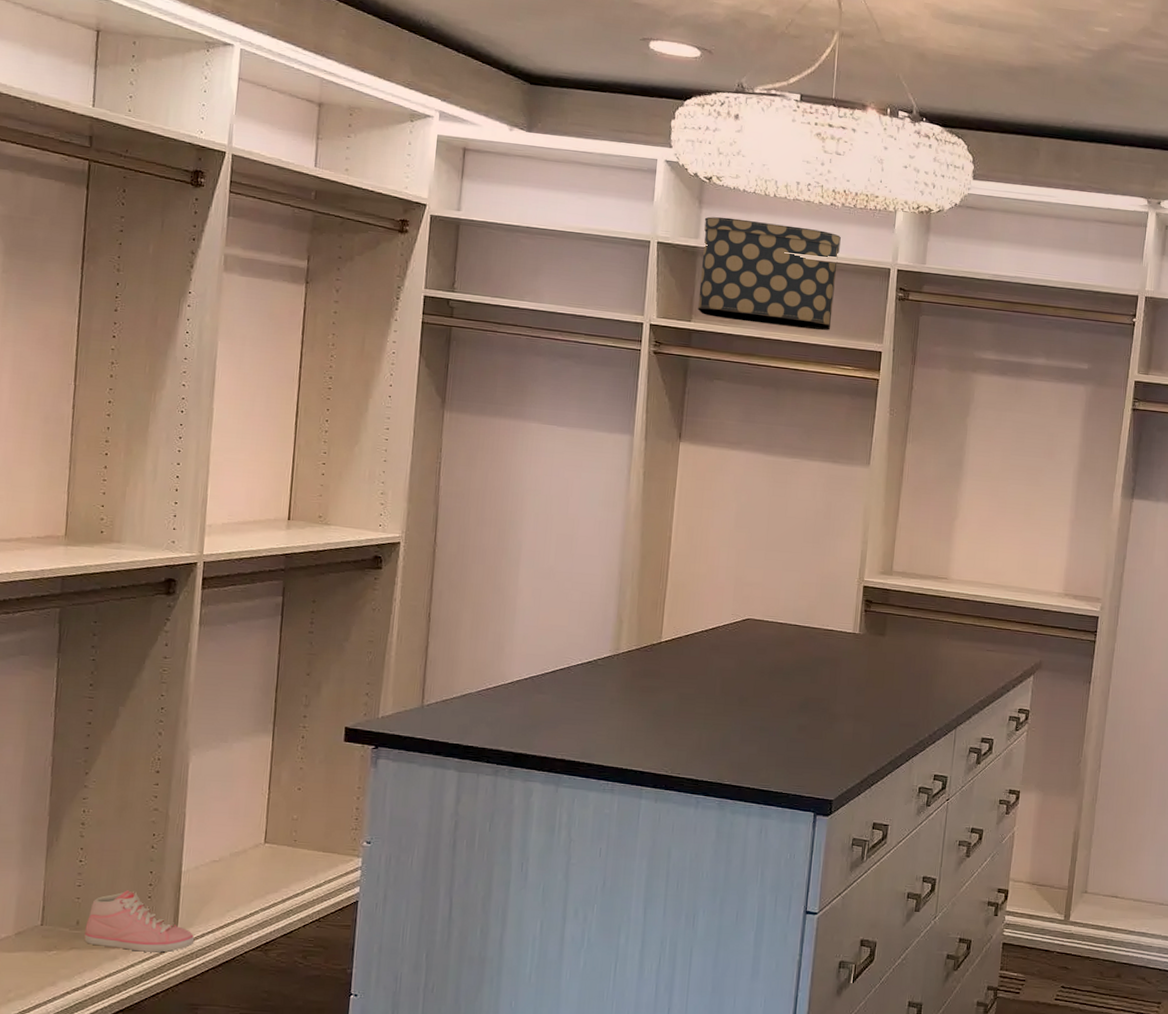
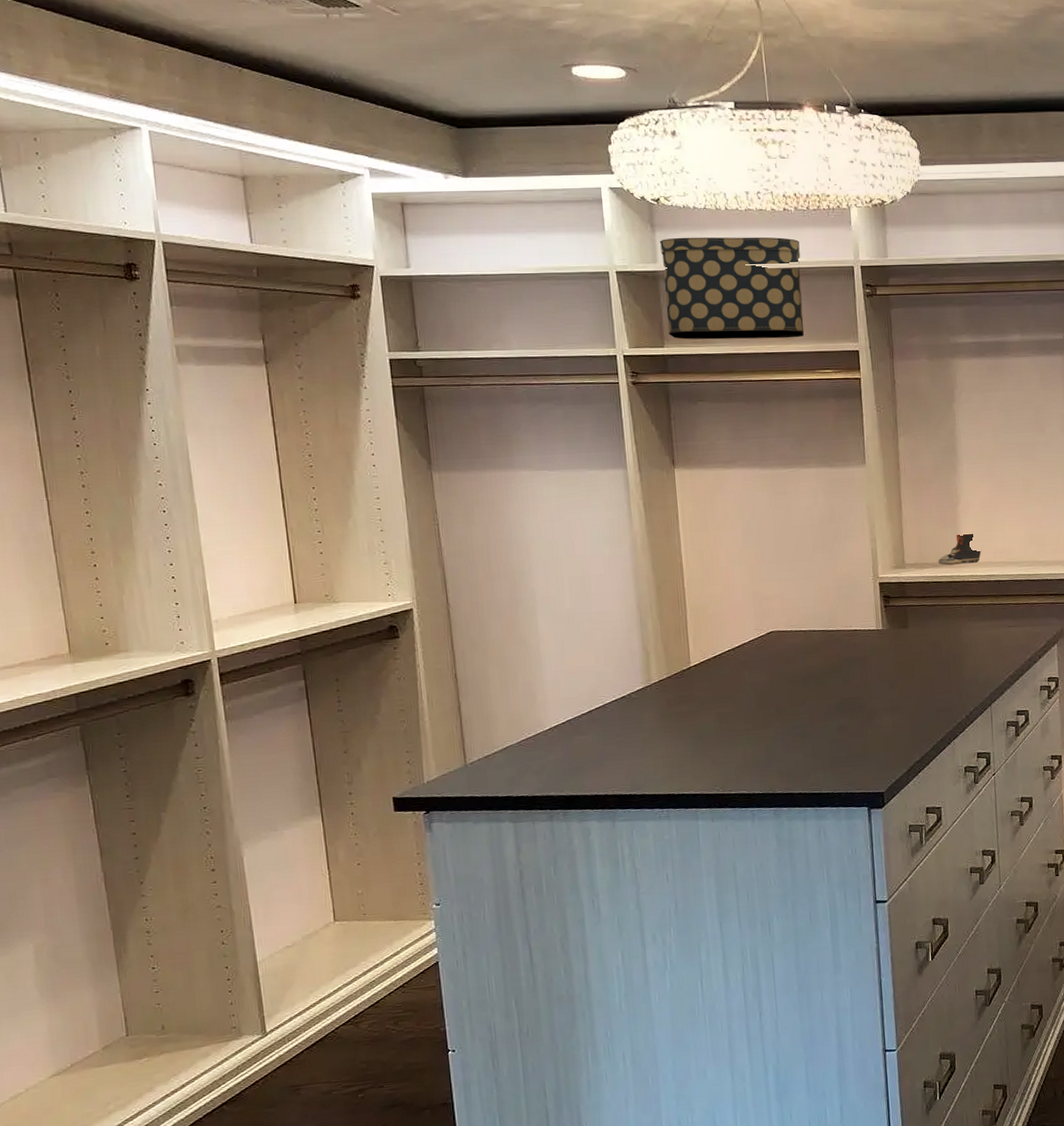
sneaker: present [84,890,195,953] -> none [171,988,284,1046]
shoe: none [926,549,971,581] -> present [938,534,981,566]

